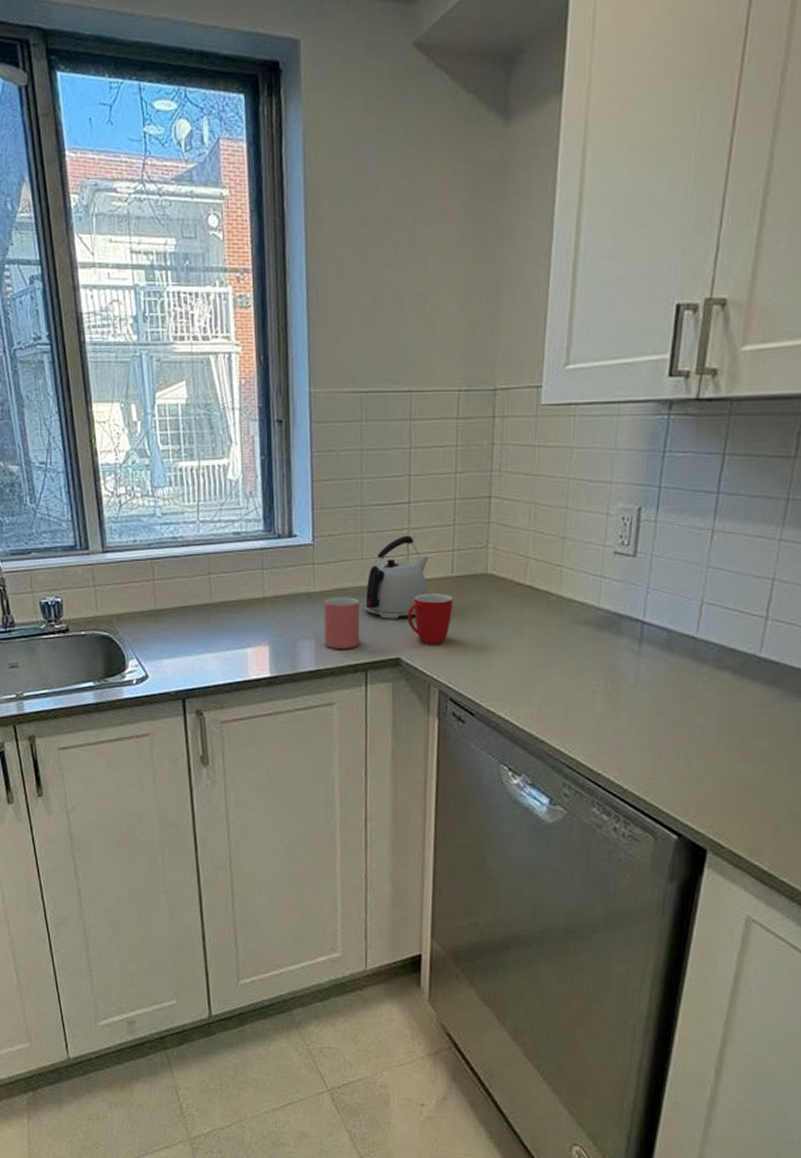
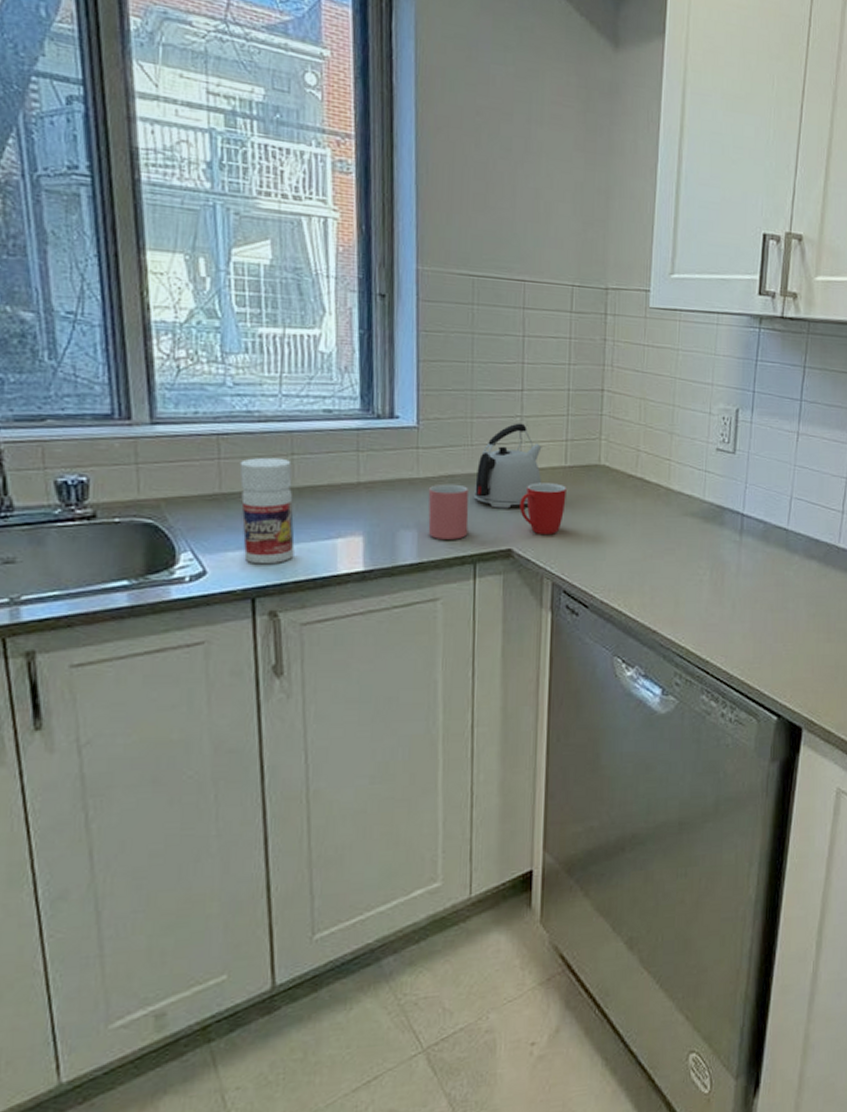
pill bottle: none [169,577,214,670] -> present [239,457,295,565]

